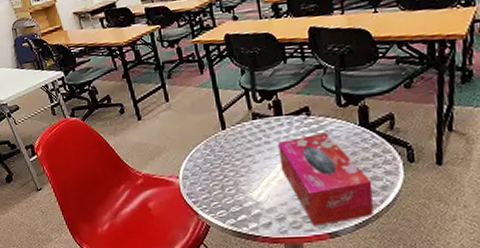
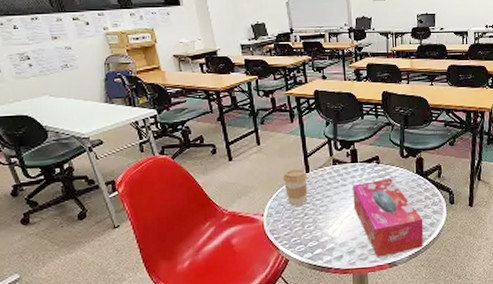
coffee cup: none [196,126,226,168] -> present [282,170,308,207]

